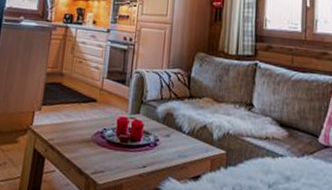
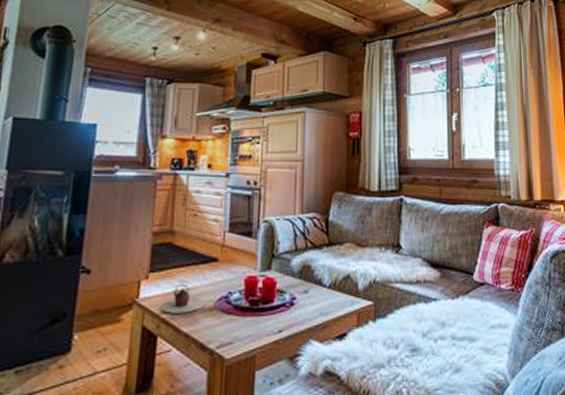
teapot: none [49,117,86,142] -> present [160,284,207,313]

